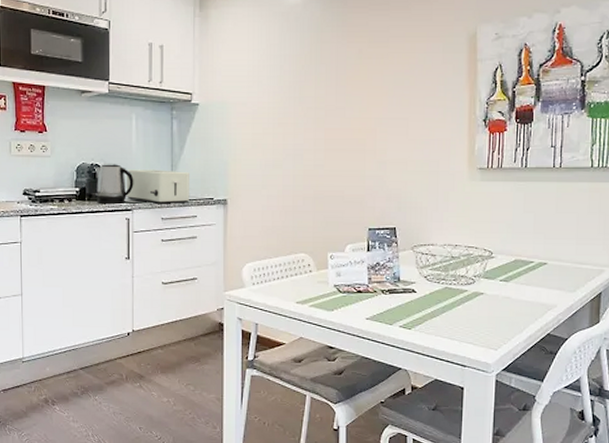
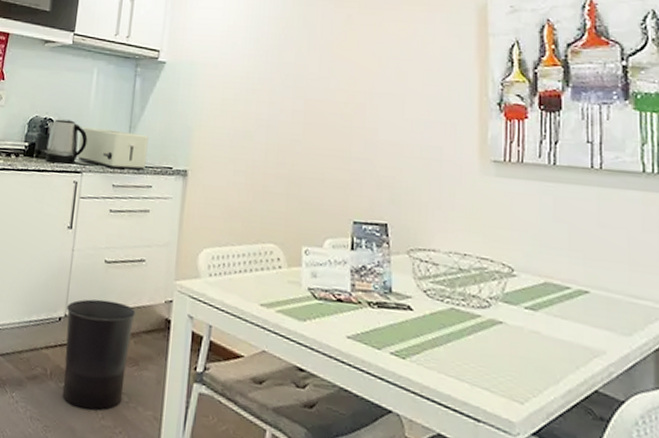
waste bin: none [132,314,193,400] -> present [62,299,136,410]

